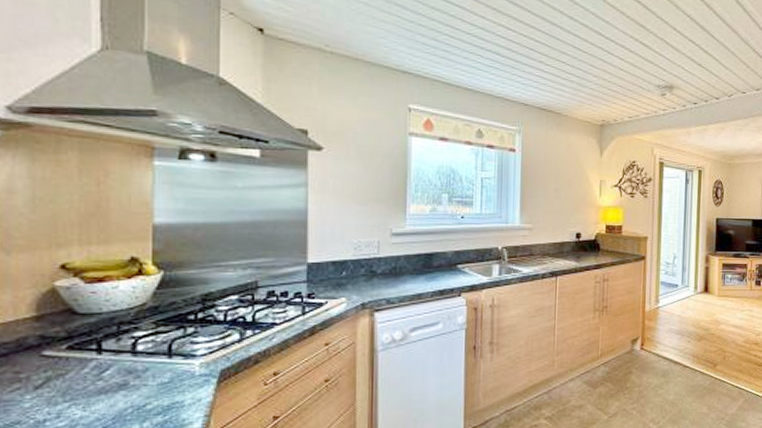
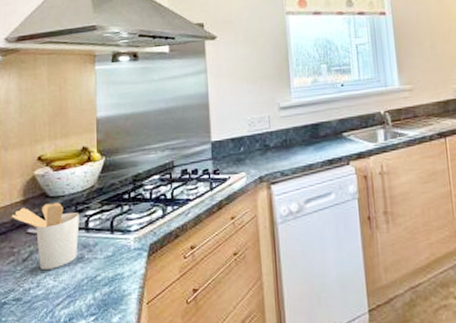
utensil holder: none [15,321,123,399] -> present [11,203,79,271]

